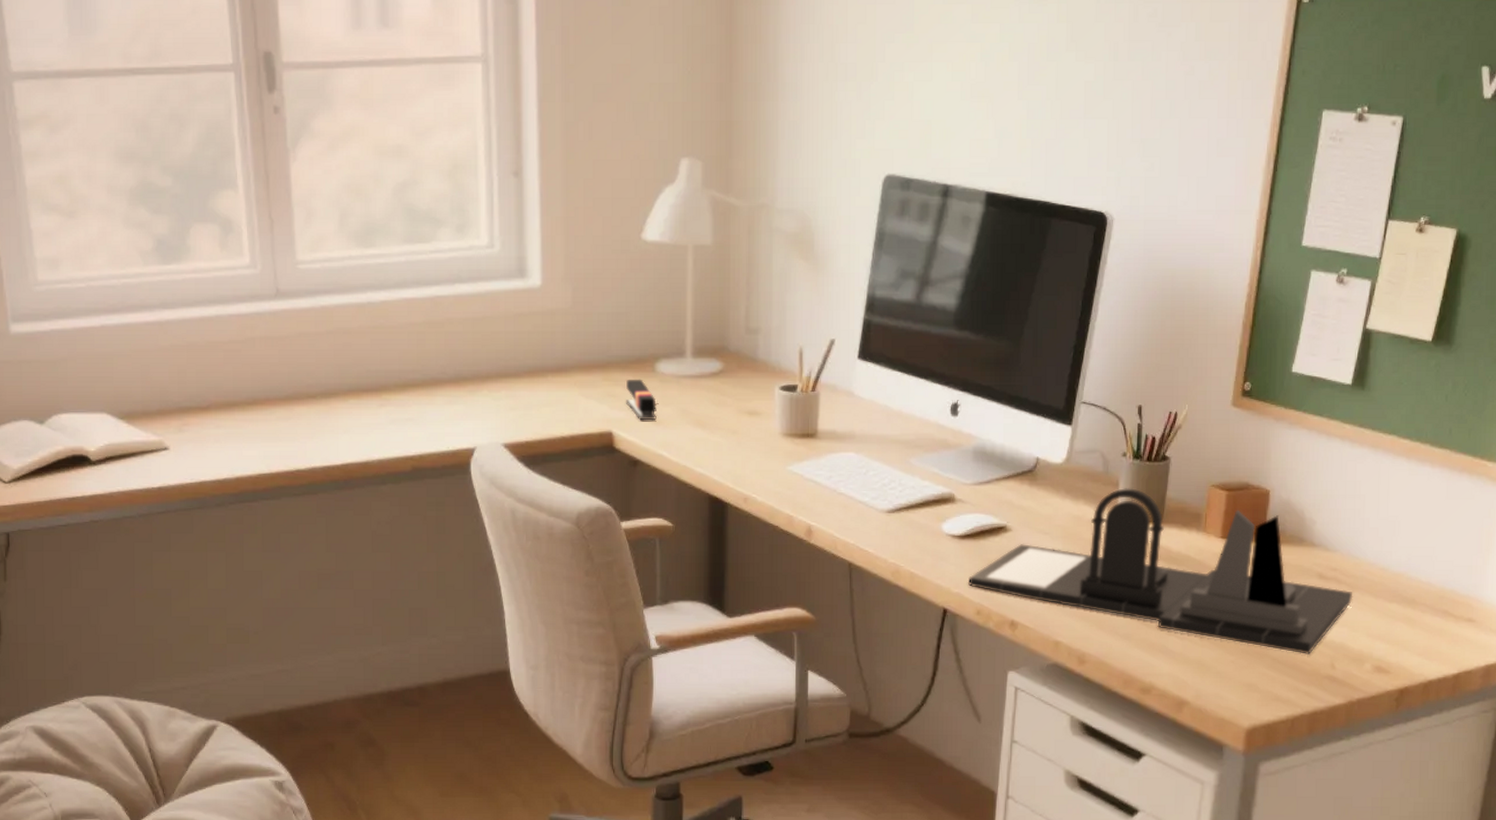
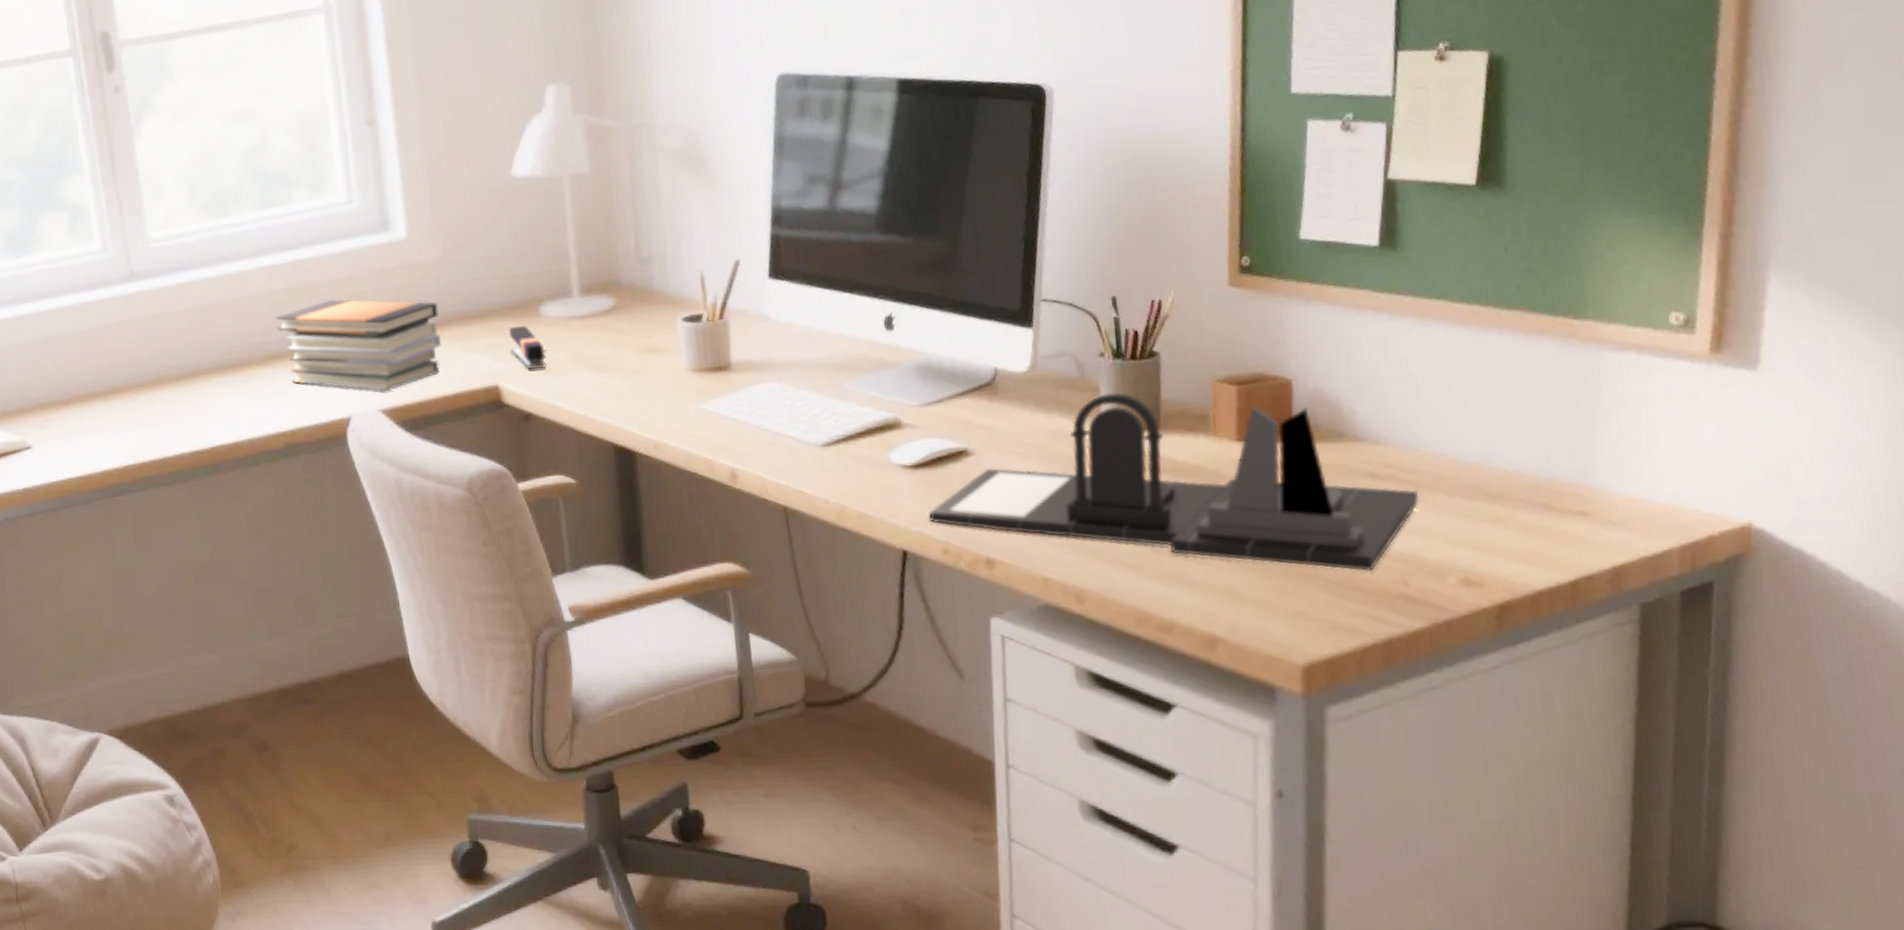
book stack: none [413,336,565,428] -> present [276,299,442,392]

